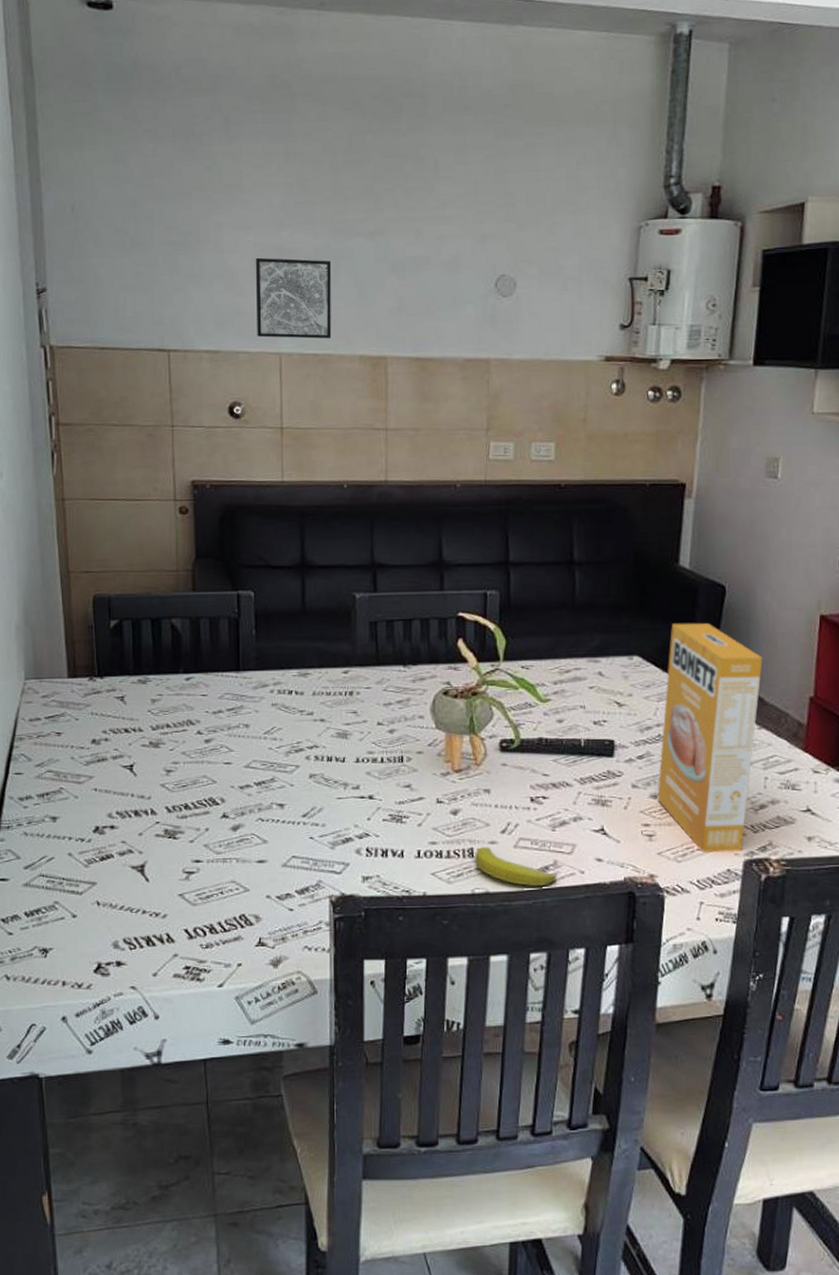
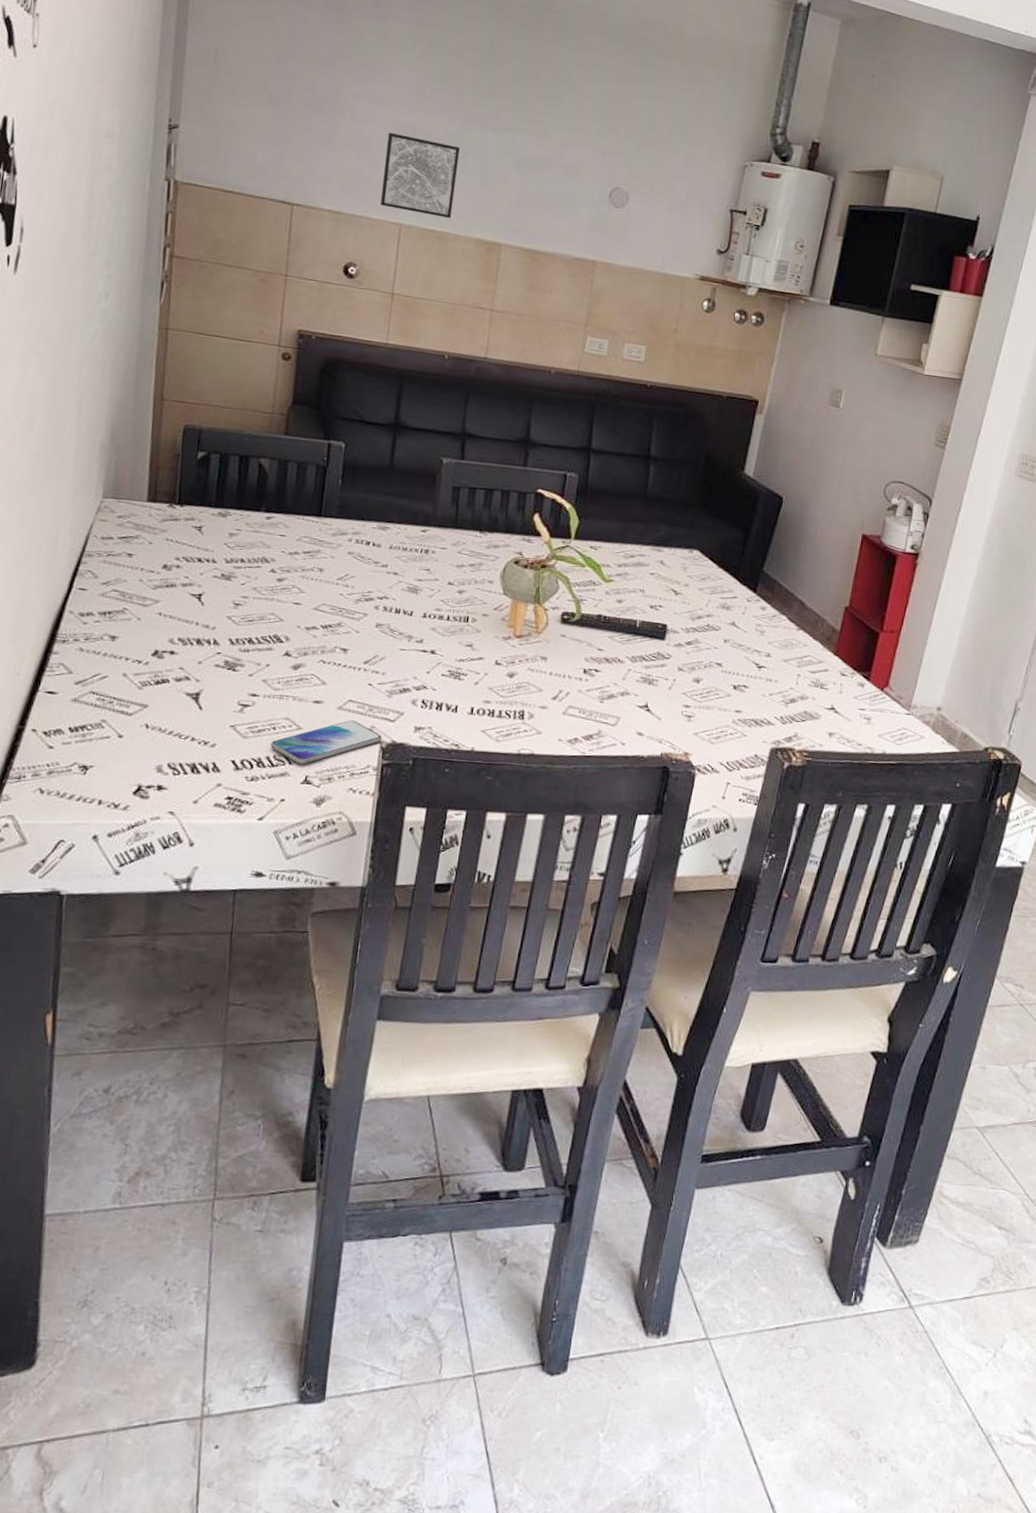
smartphone: none [220,876,331,927] -> present [270,720,383,765]
banana: present [475,847,557,886] -> none [524,711,599,753]
box: present [657,622,763,853] -> none [699,524,808,739]

